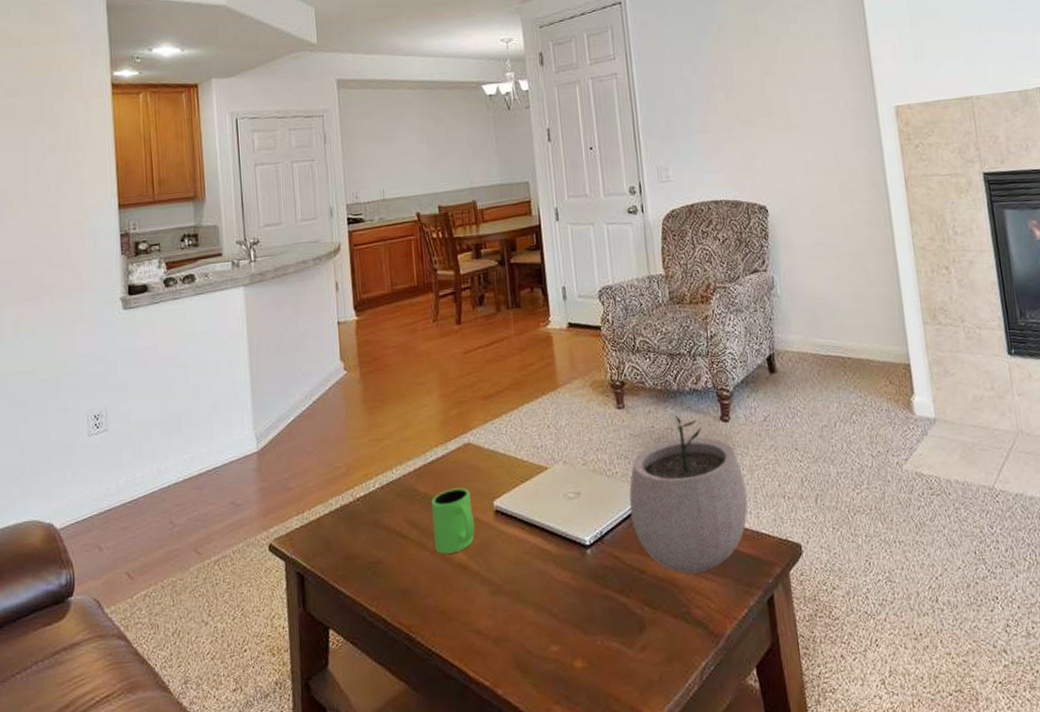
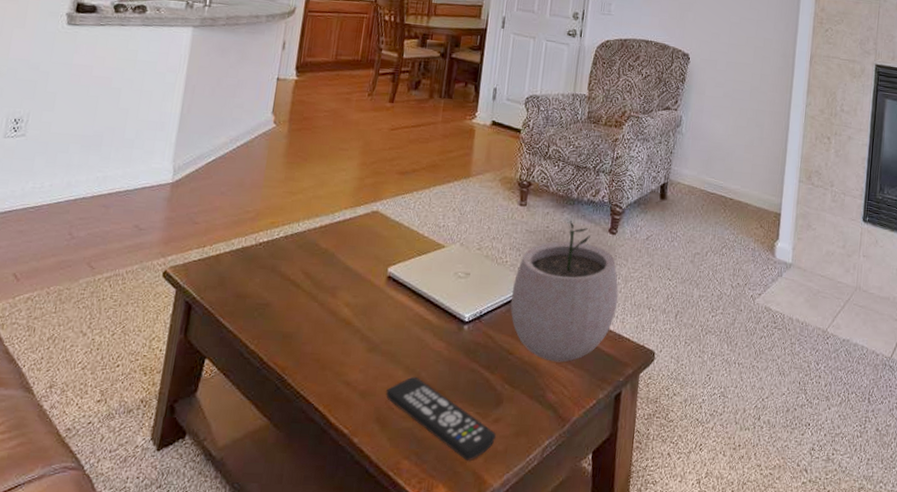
mug: present [431,487,476,554] -> none [324,249,368,308]
remote control: none [520,613,647,697] -> present [386,376,496,462]

